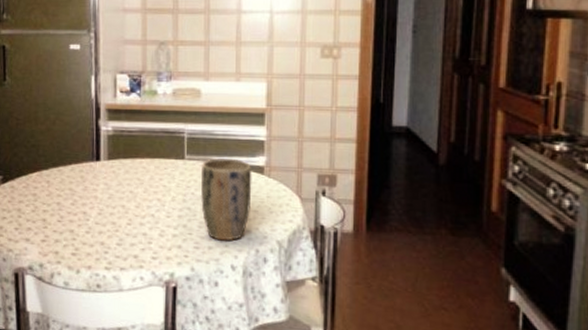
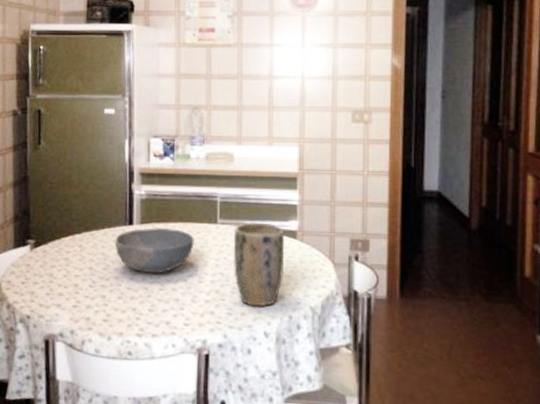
bowl: none [82,163,162,208] -> present [115,227,194,273]

